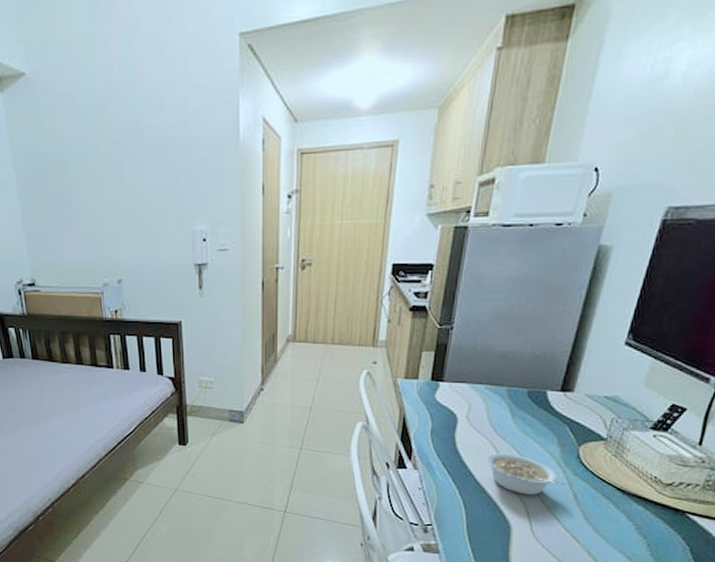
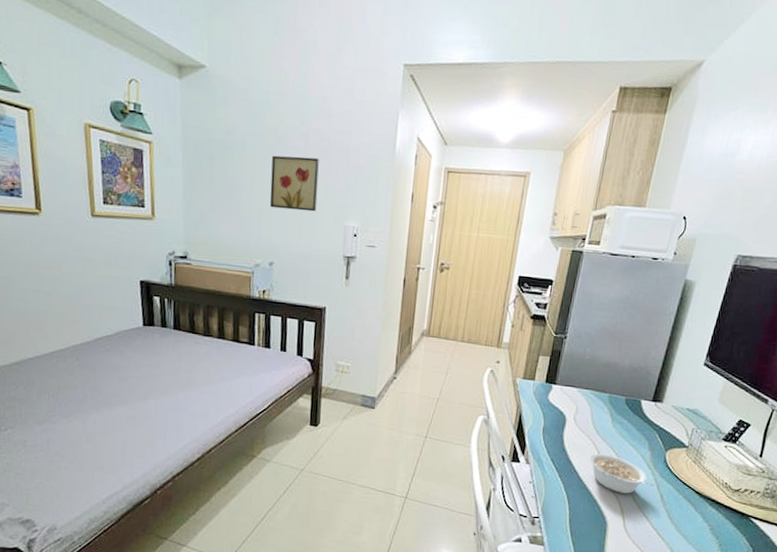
wall art: none [107,159,160,221] -> present [270,155,319,212]

